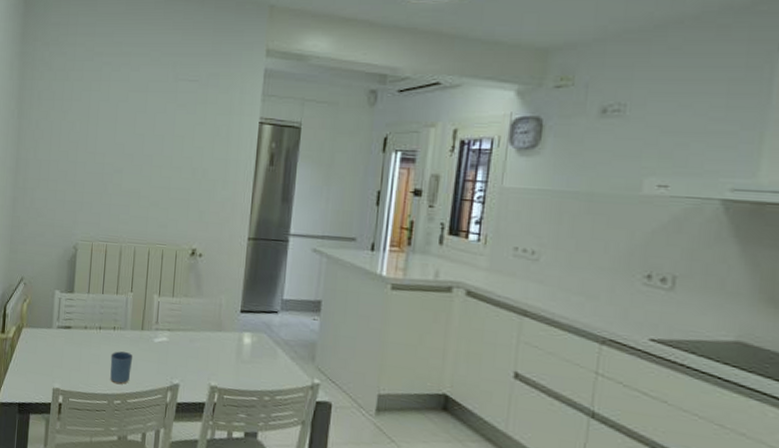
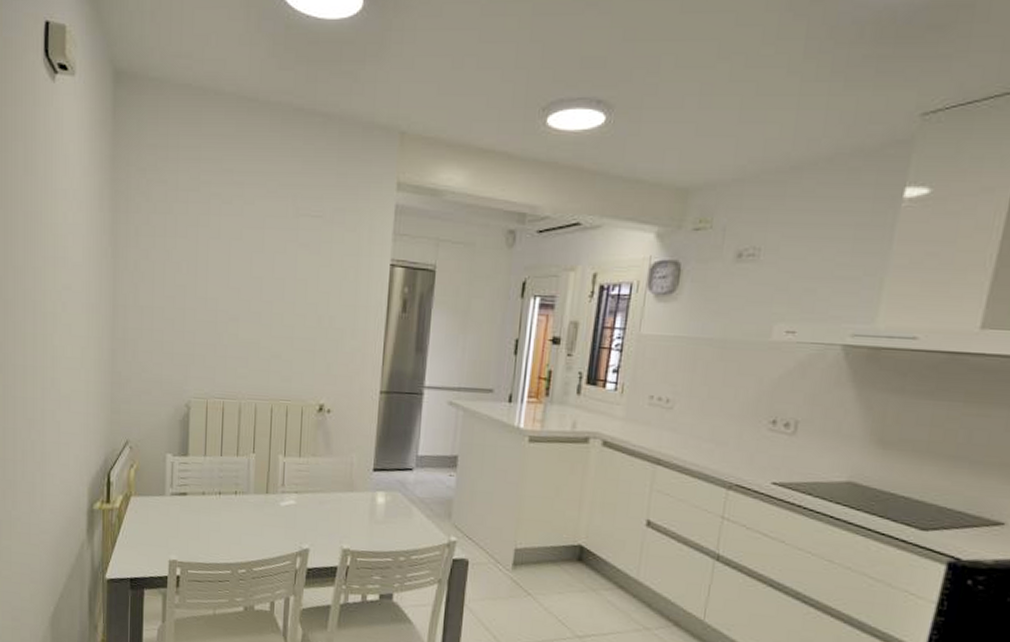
mug: present [110,351,133,384] -> none [232,517,258,552]

